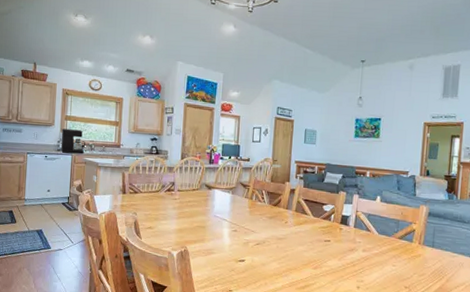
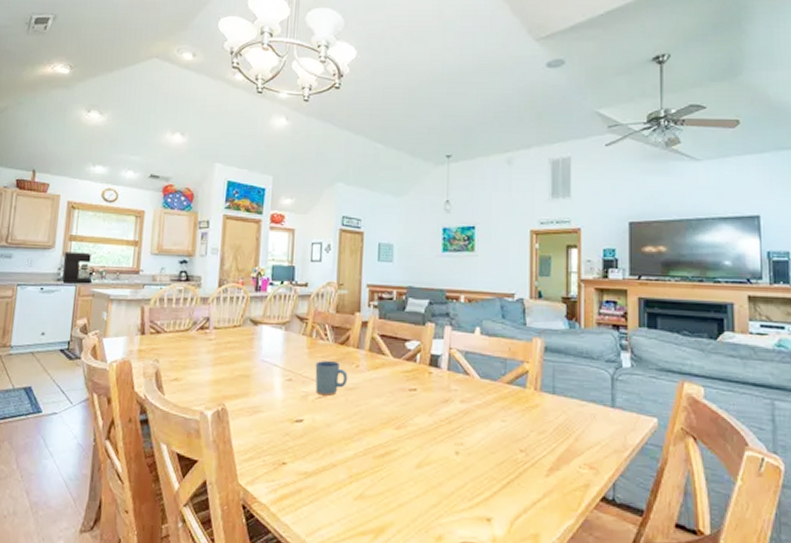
mug: none [254,217,279,243] -> present [315,361,348,396]

